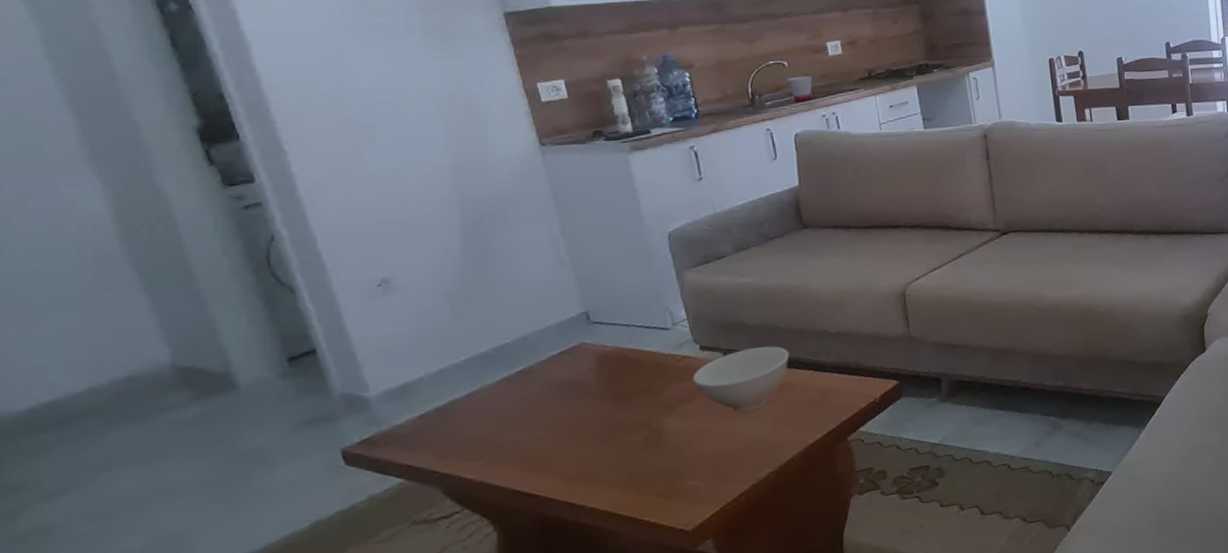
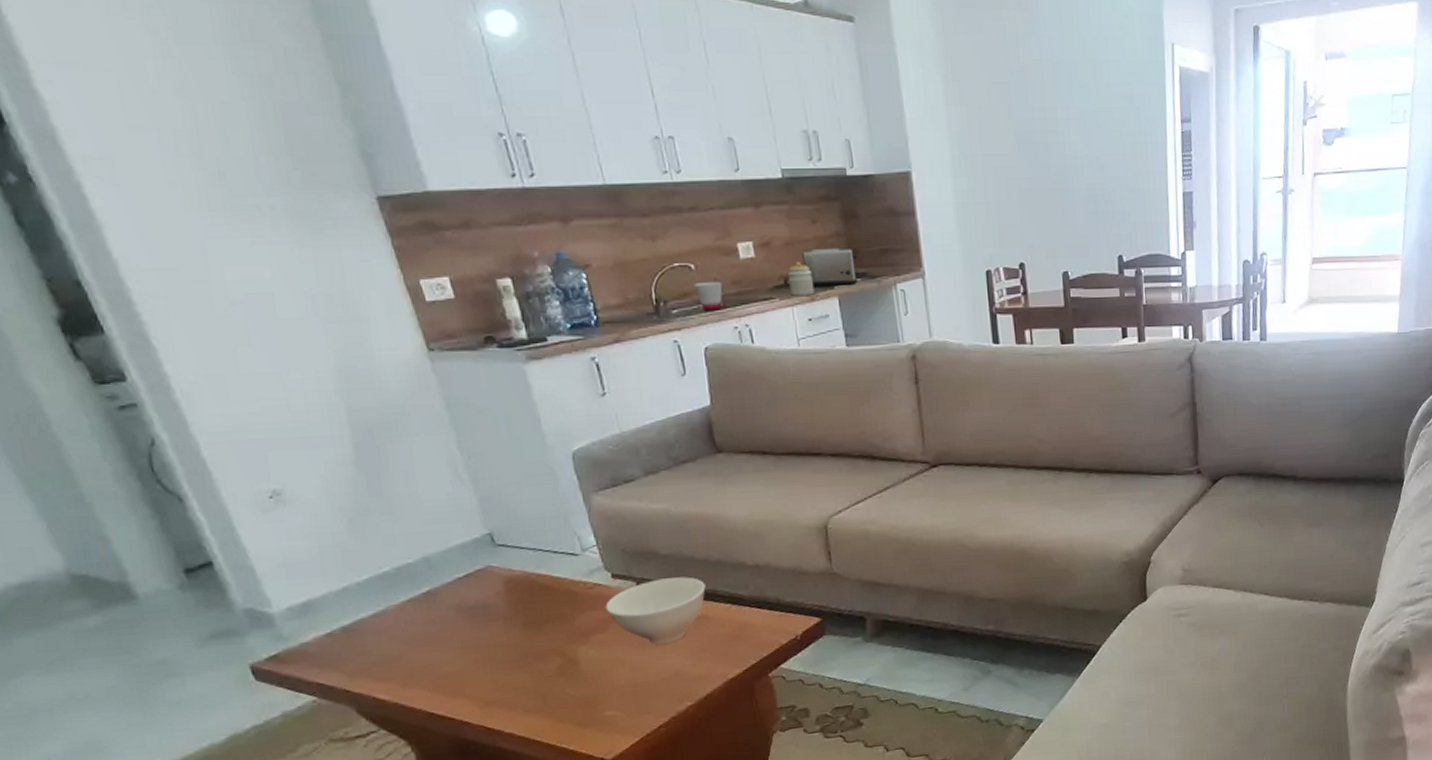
jar: none [871,57,896,87] -> present [787,262,815,297]
toaster: none [884,43,934,78] -> present [802,247,857,287]

